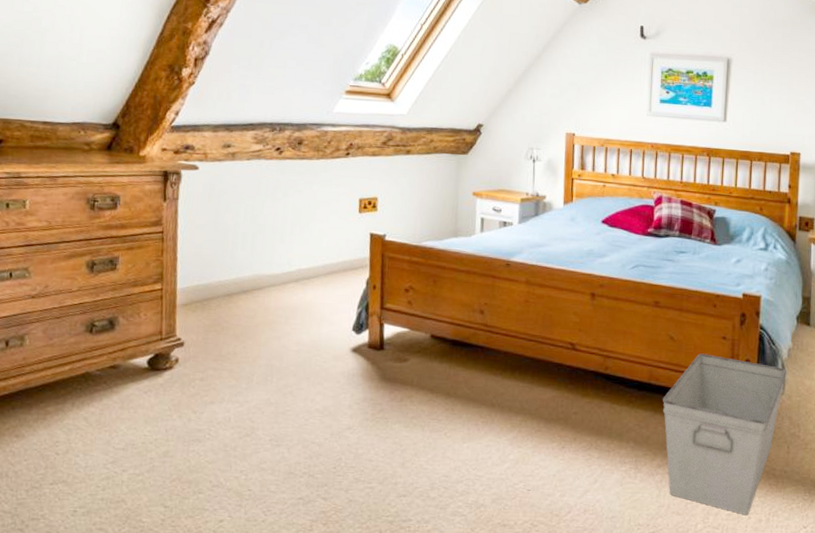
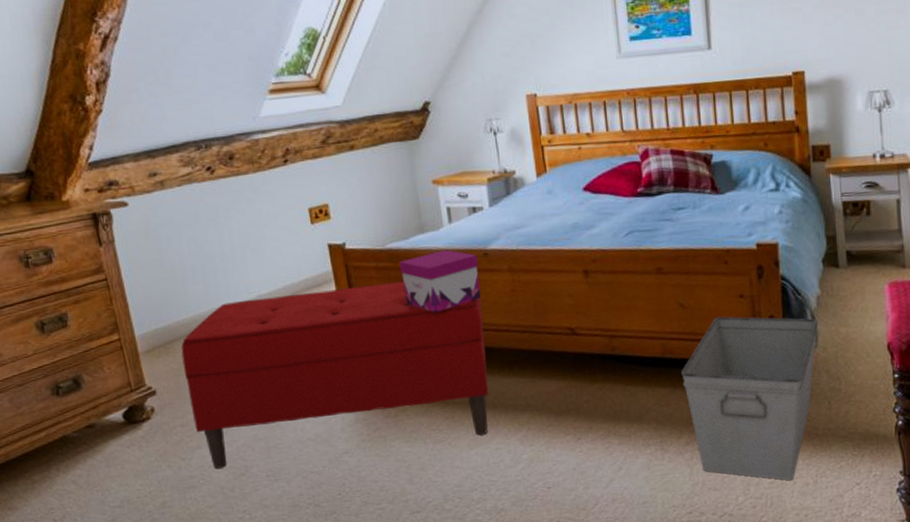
bench: none [213,271,497,431] -> present [181,280,489,470]
decorative box: none [430,255,500,311] -> present [399,249,481,313]

